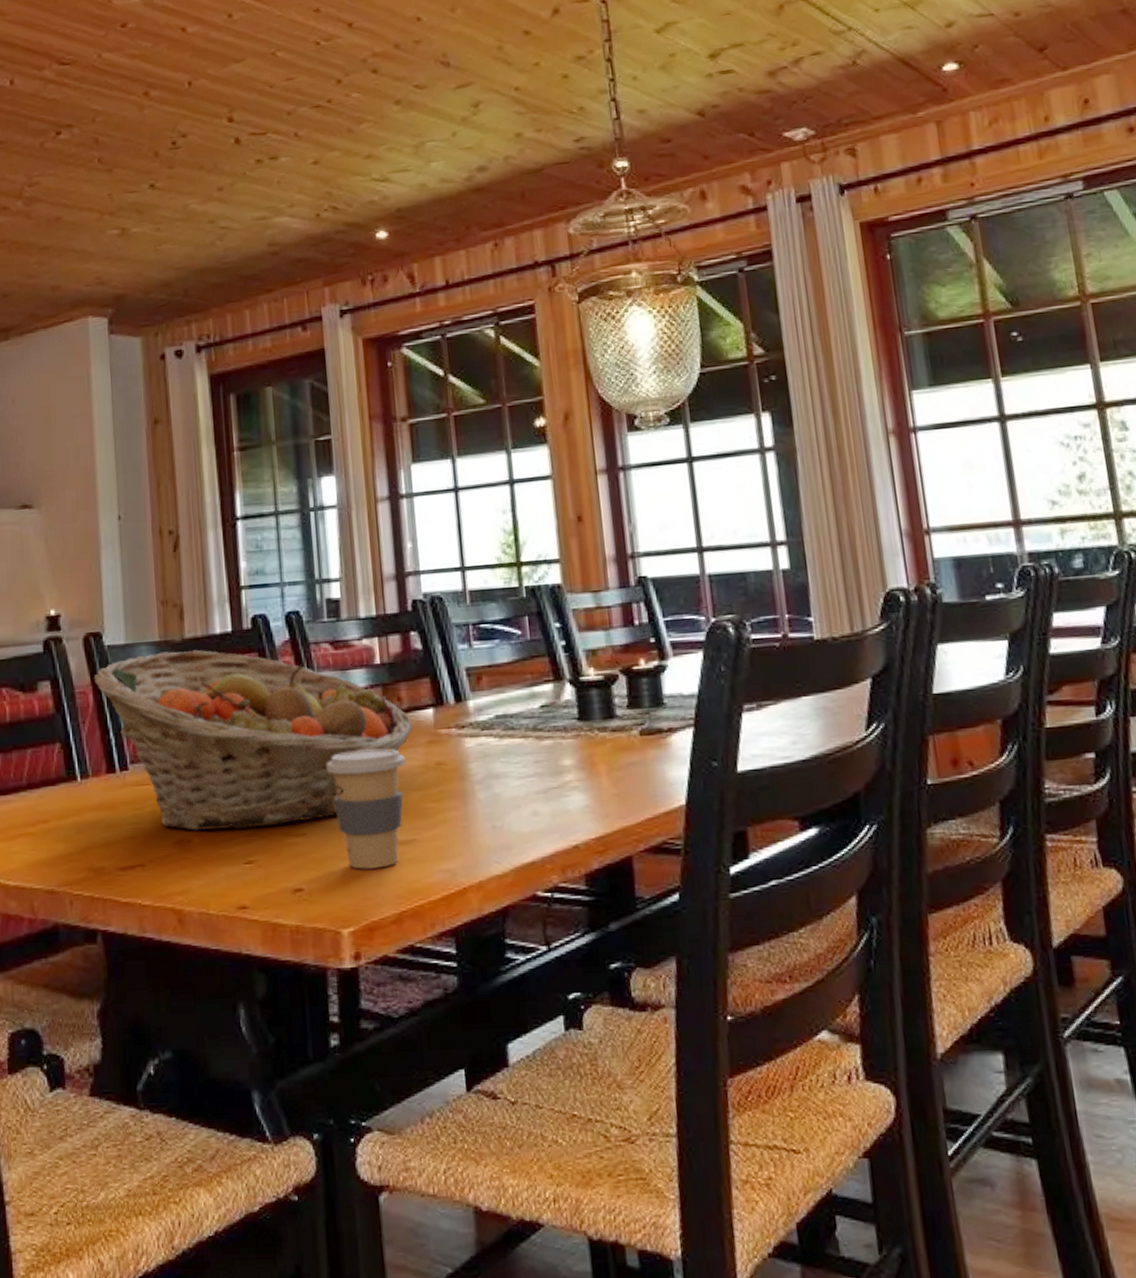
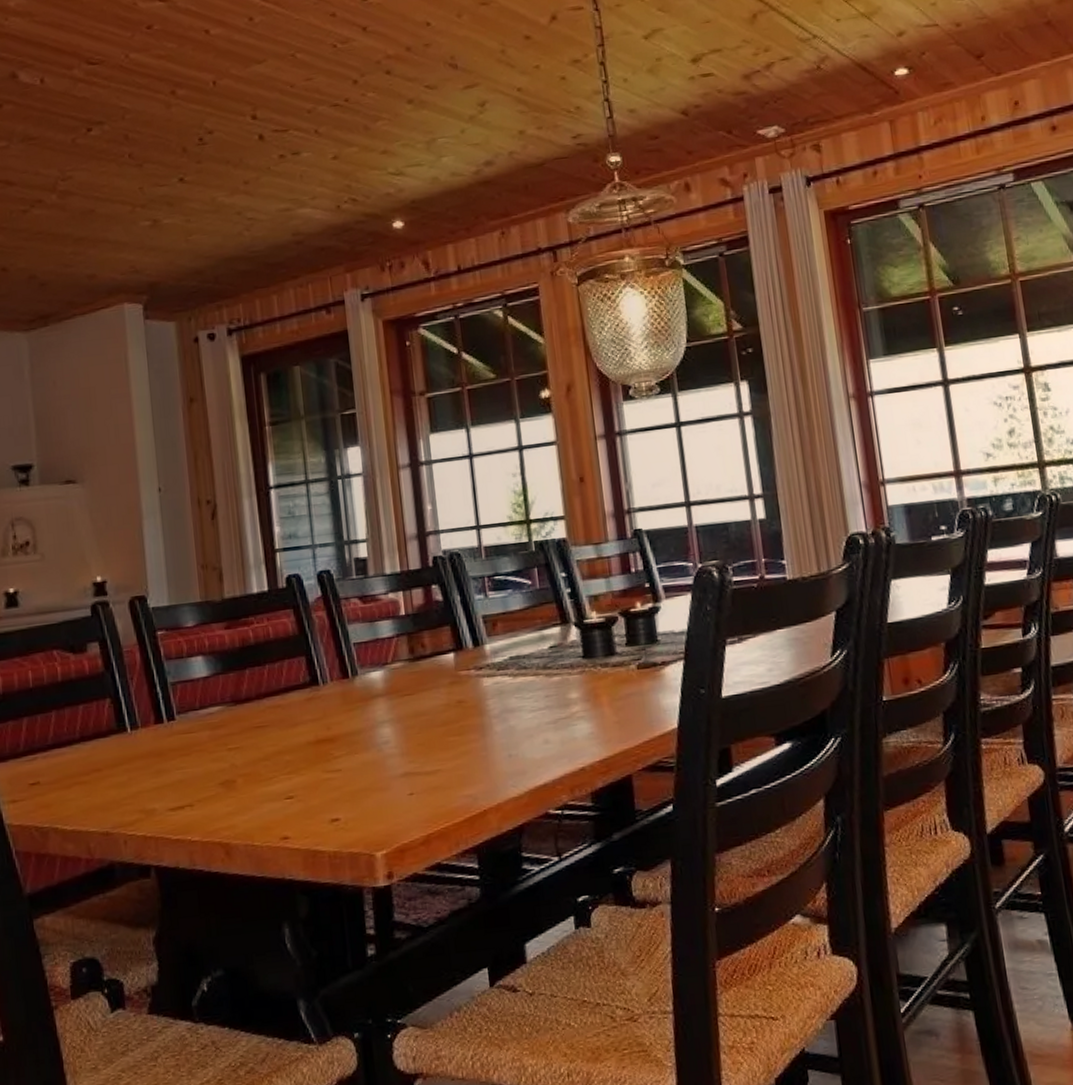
fruit basket: present [94,649,413,831] -> none [140,608,436,772]
coffee cup: present [326,748,406,869] -> none [357,690,430,799]

